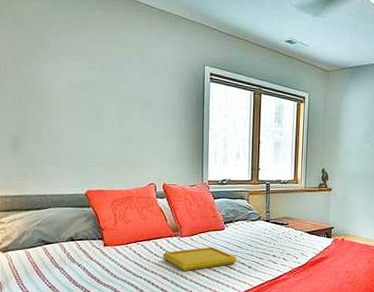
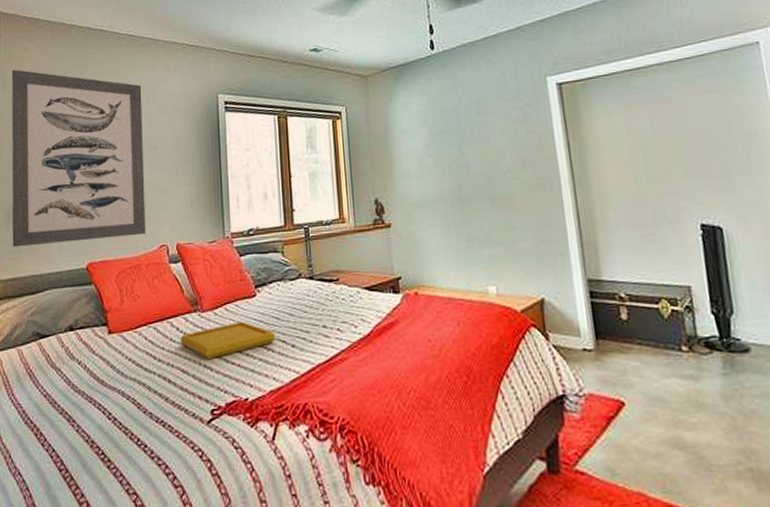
wall art: none [12,10,138,174] -> present [11,69,146,248]

